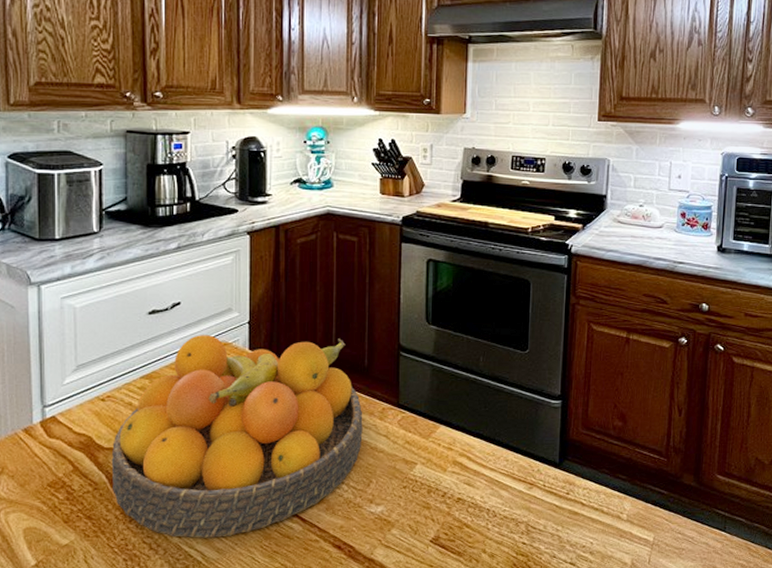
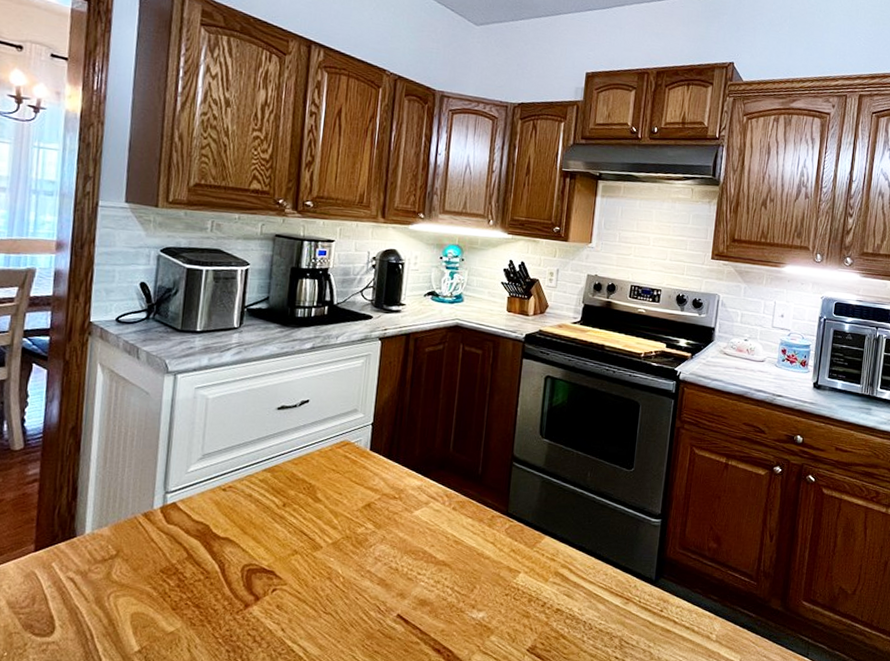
fruit bowl: present [111,335,363,538] -> none [223,433,473,634]

